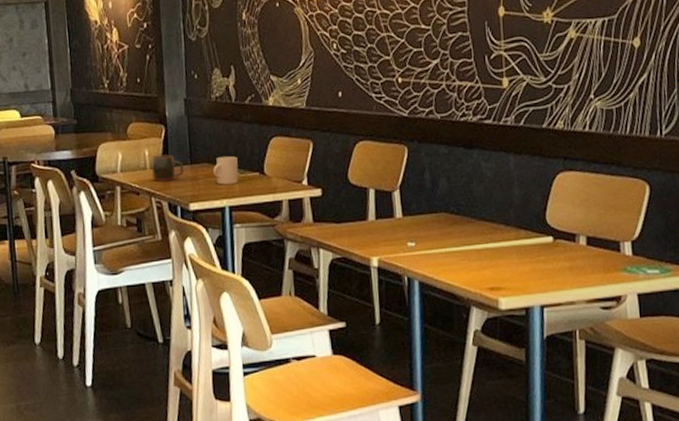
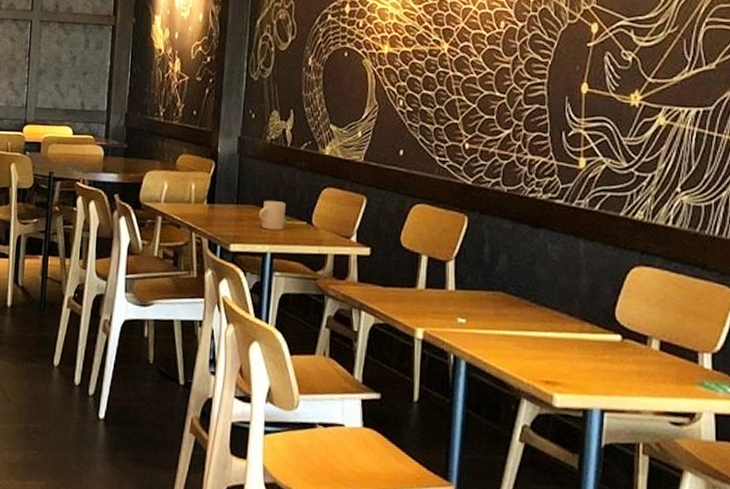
mug: present [151,154,184,182] -> none [195,190,230,219]

